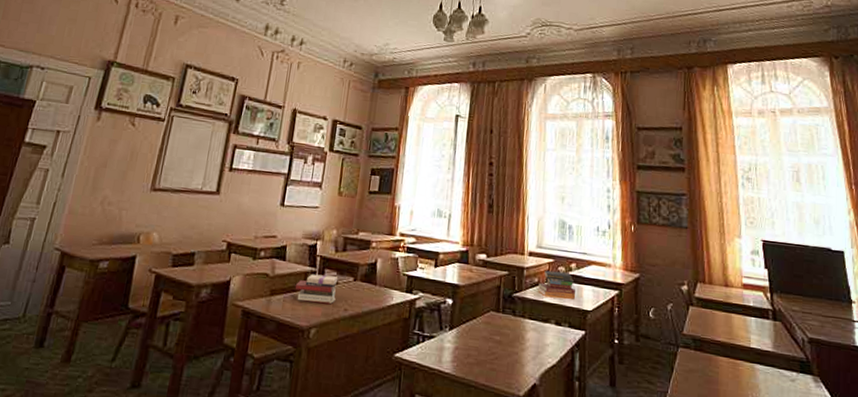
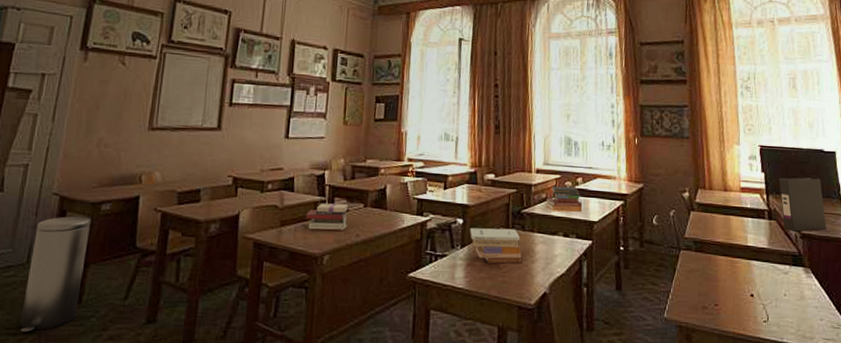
pedal bin: none [9,272,89,388] -> present [20,216,92,332]
books: none [459,309,513,351] -> present [470,227,523,264]
binder: none [783,276,836,336] -> present [779,177,827,232]

